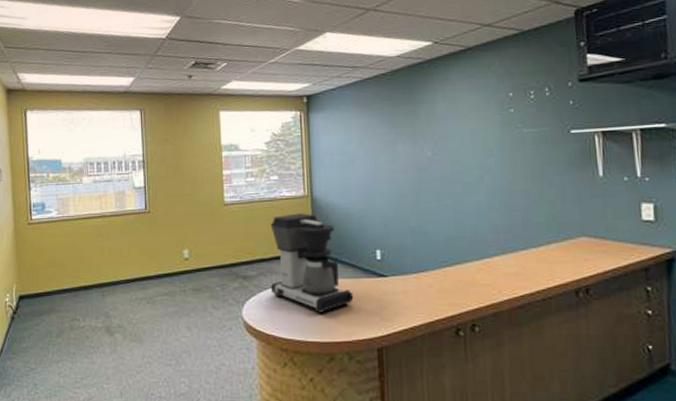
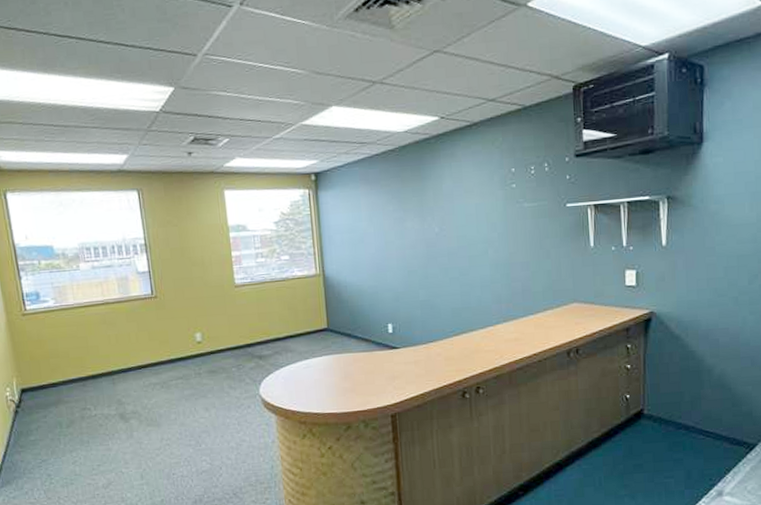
coffee maker: present [270,213,354,313] -> none [283,291,368,386]

